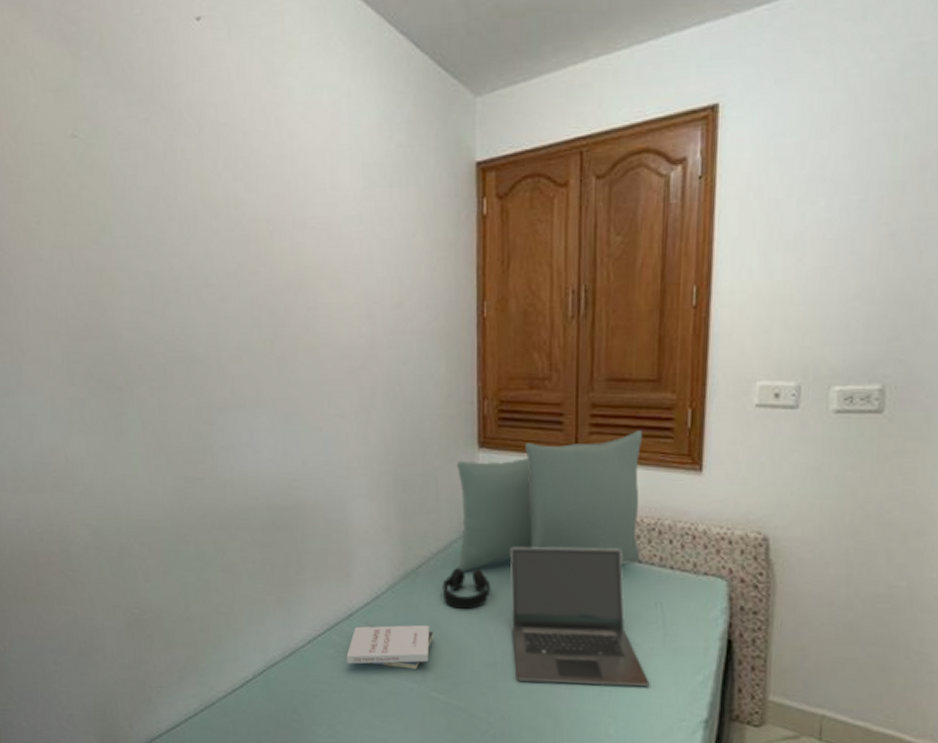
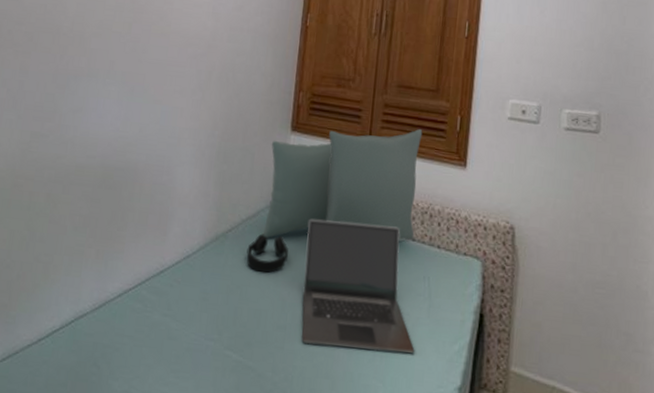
books: present [346,624,434,669] -> none [151,283,235,327]

